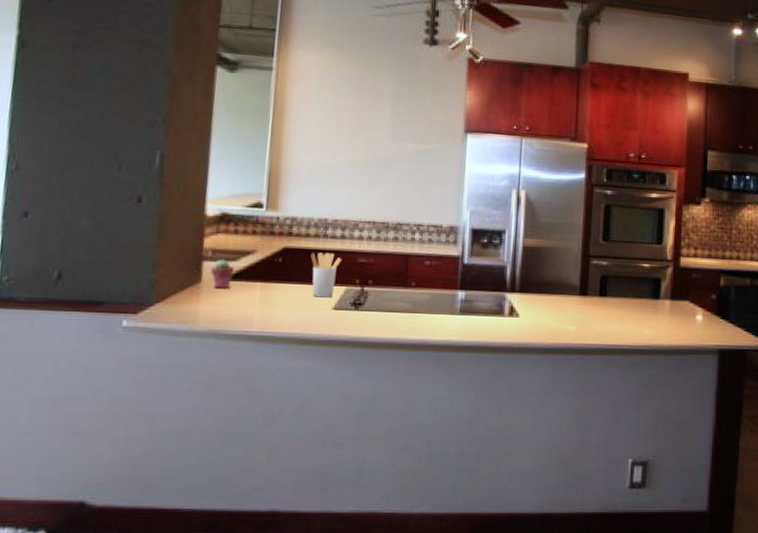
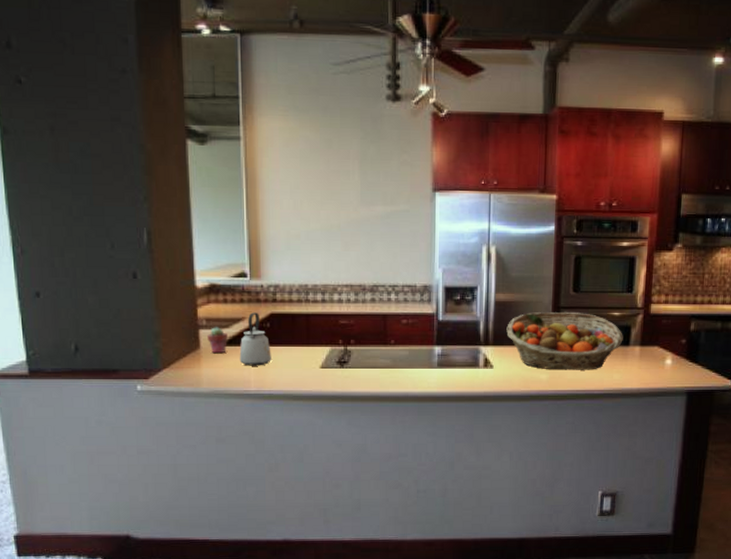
kettle: none [244,245,281,305] -> present [239,312,271,366]
utensil holder: present [310,252,341,298] -> none [295,316,324,358]
fruit basket: none [534,260,653,324] -> present [506,312,623,370]

